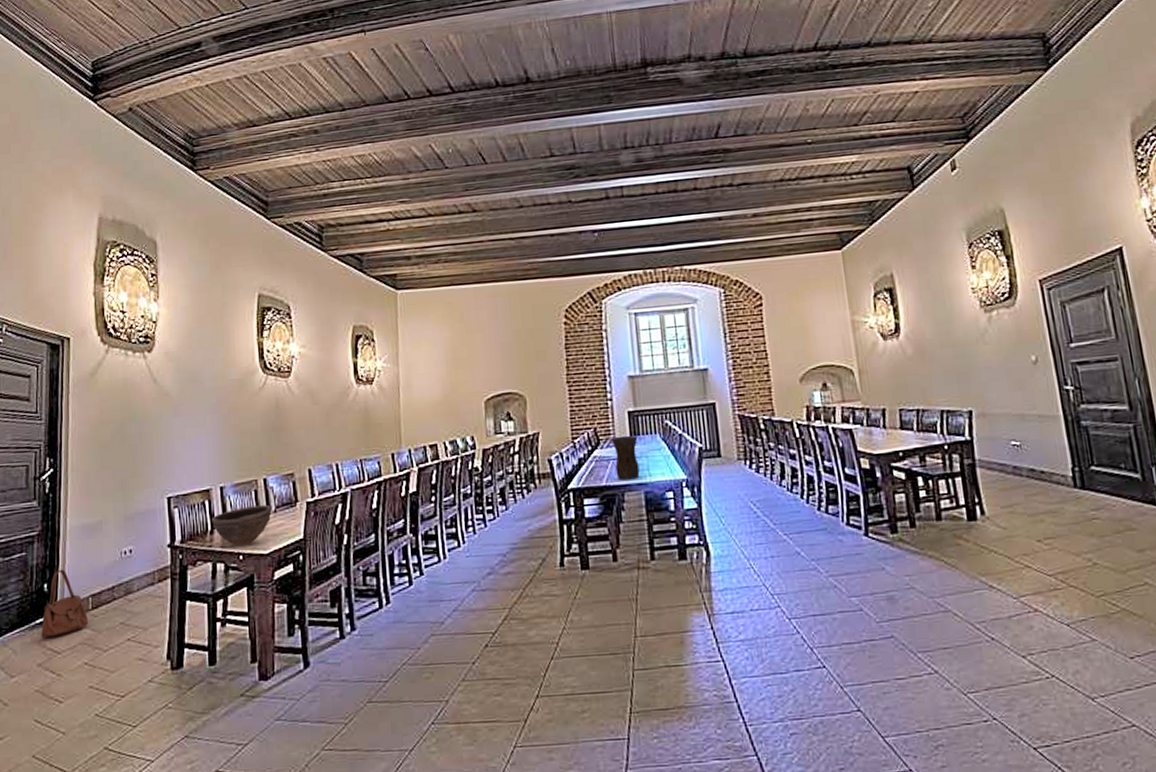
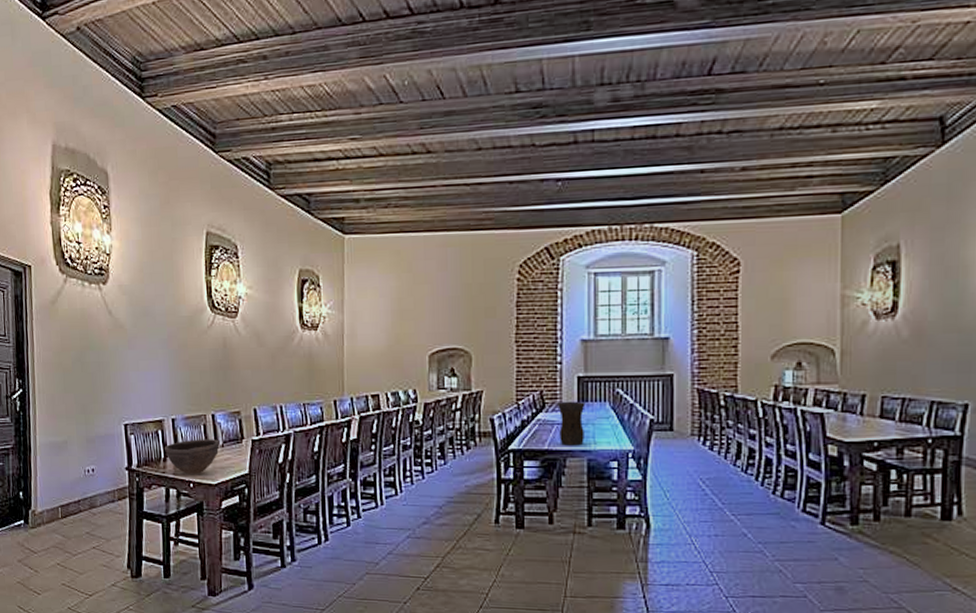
handbag: present [41,569,89,638] -> none [19,480,60,538]

